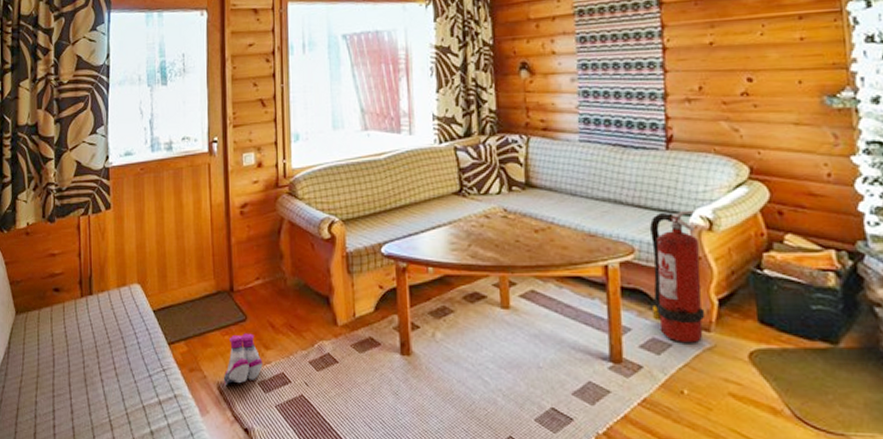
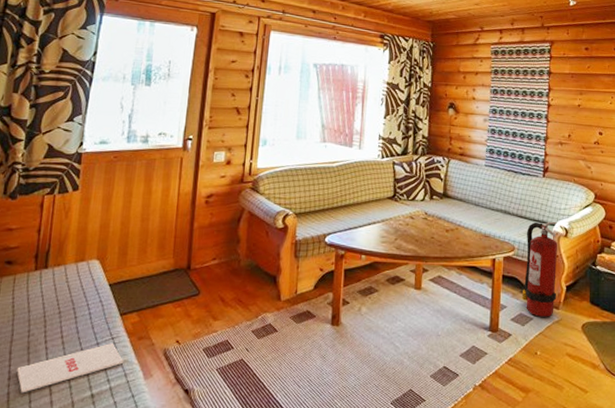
magazine: none [78,376,179,428] -> present [17,343,124,393]
boots: present [223,333,263,385] -> none [170,306,210,351]

